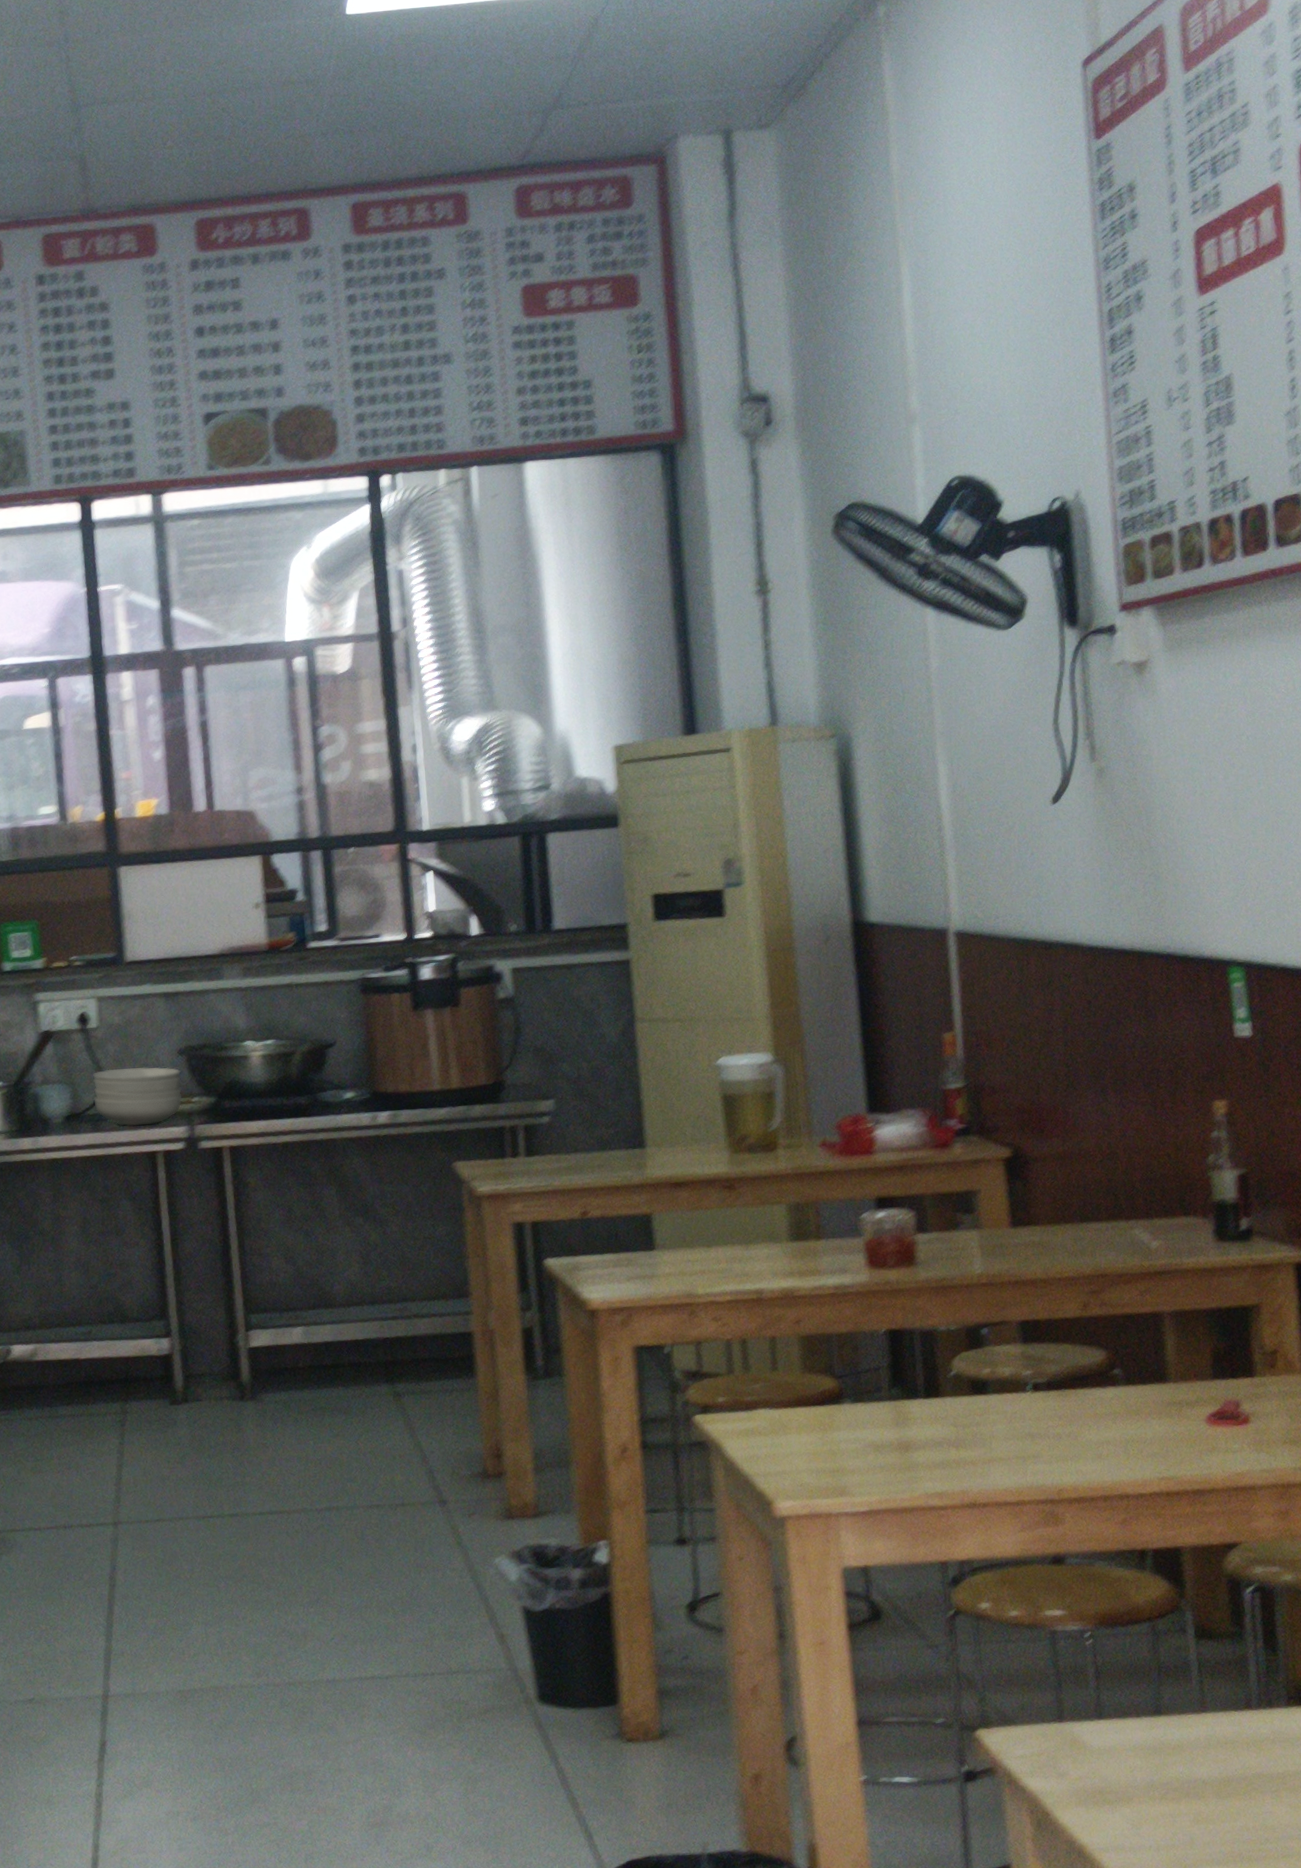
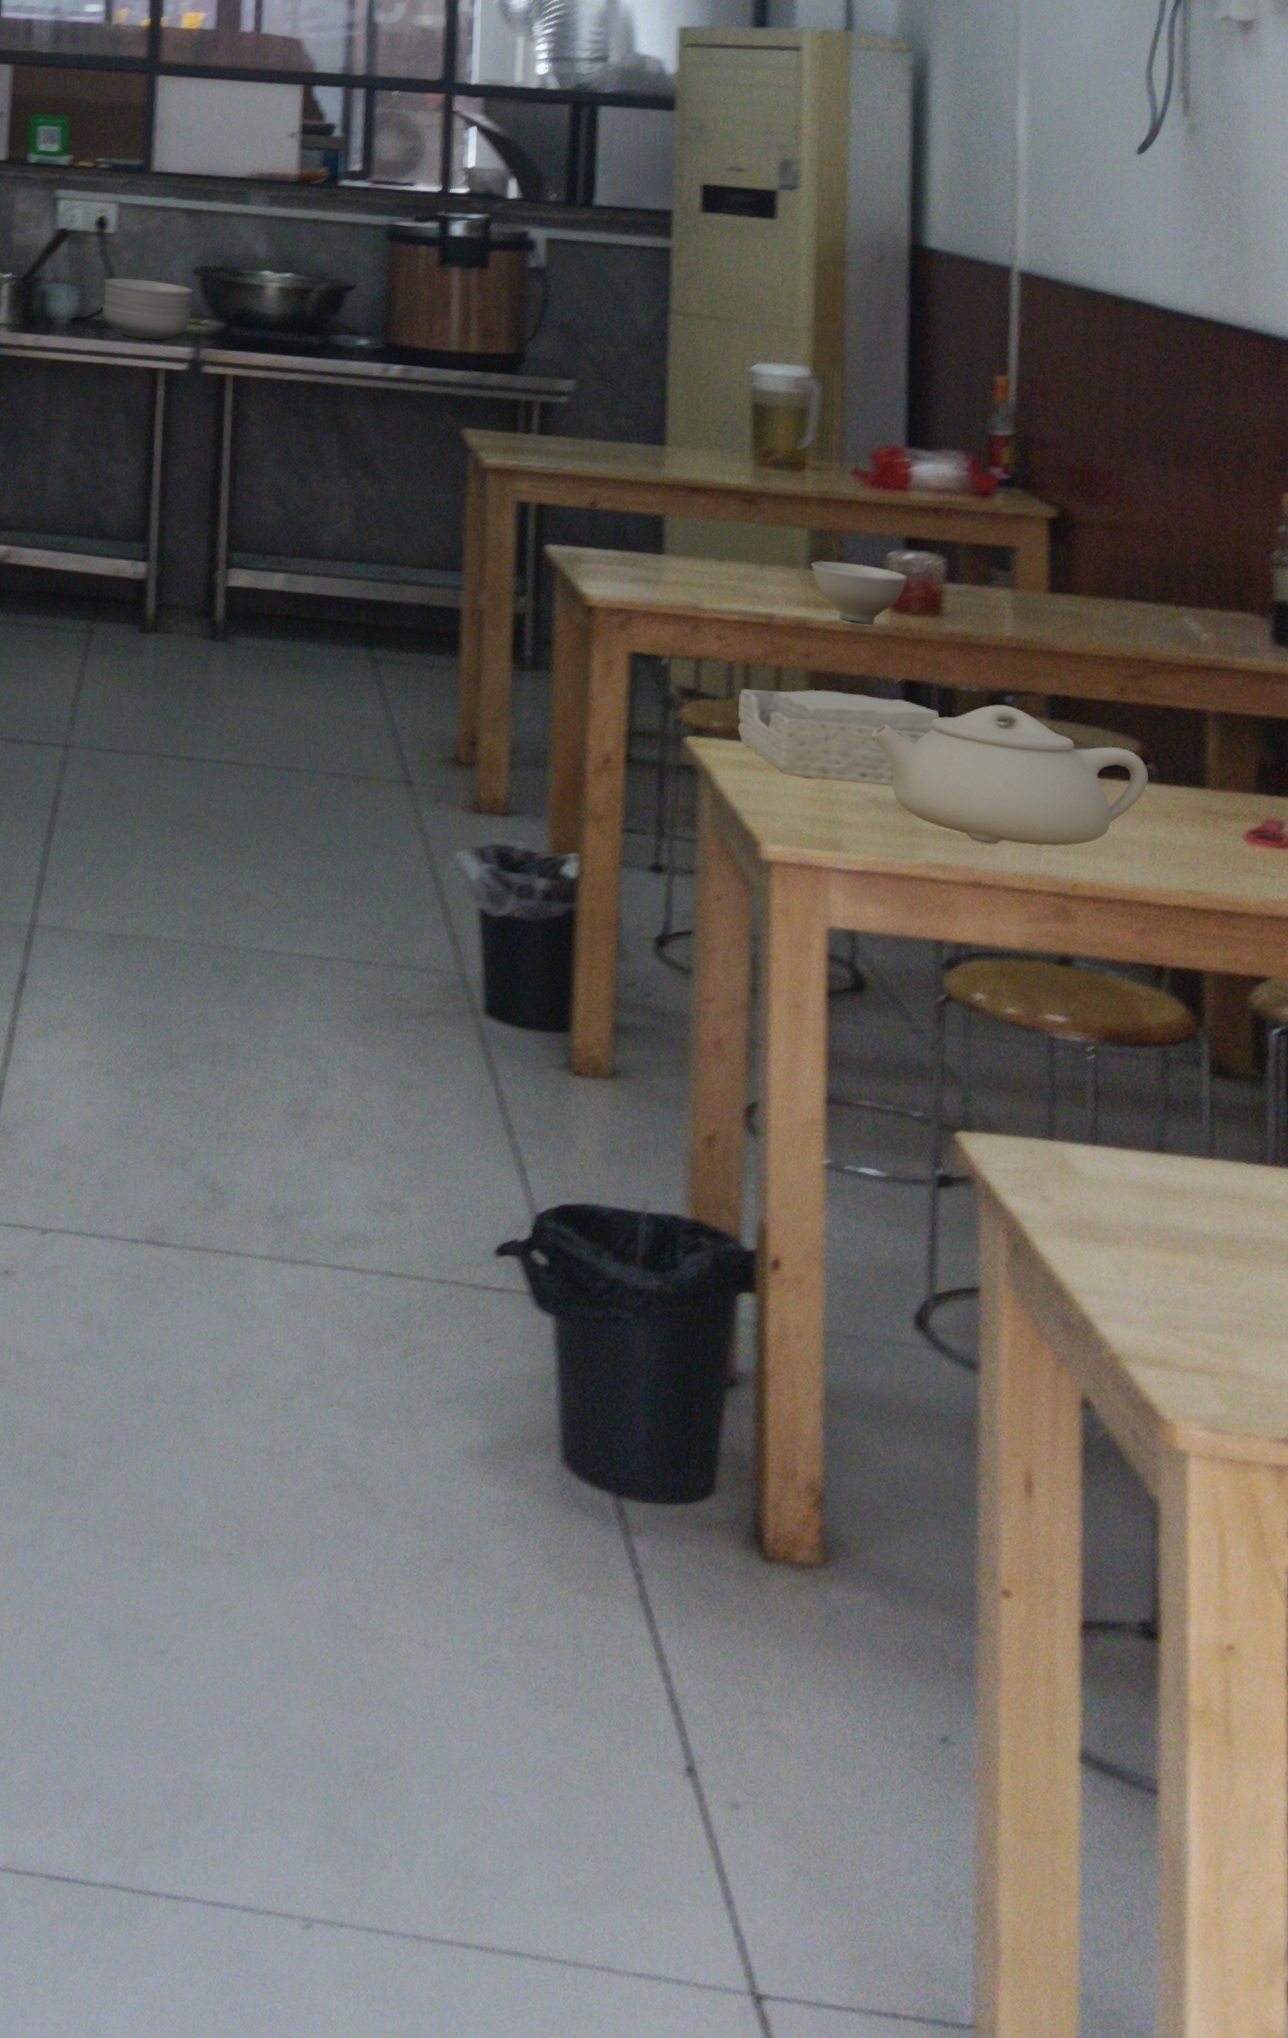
napkin holder: none [739,1347,924,1436] -> present [738,689,940,787]
bowl: none [792,1229,882,1284] -> present [811,560,908,624]
teapot: none [863,1337,1116,1467] -> present [871,704,1148,846]

